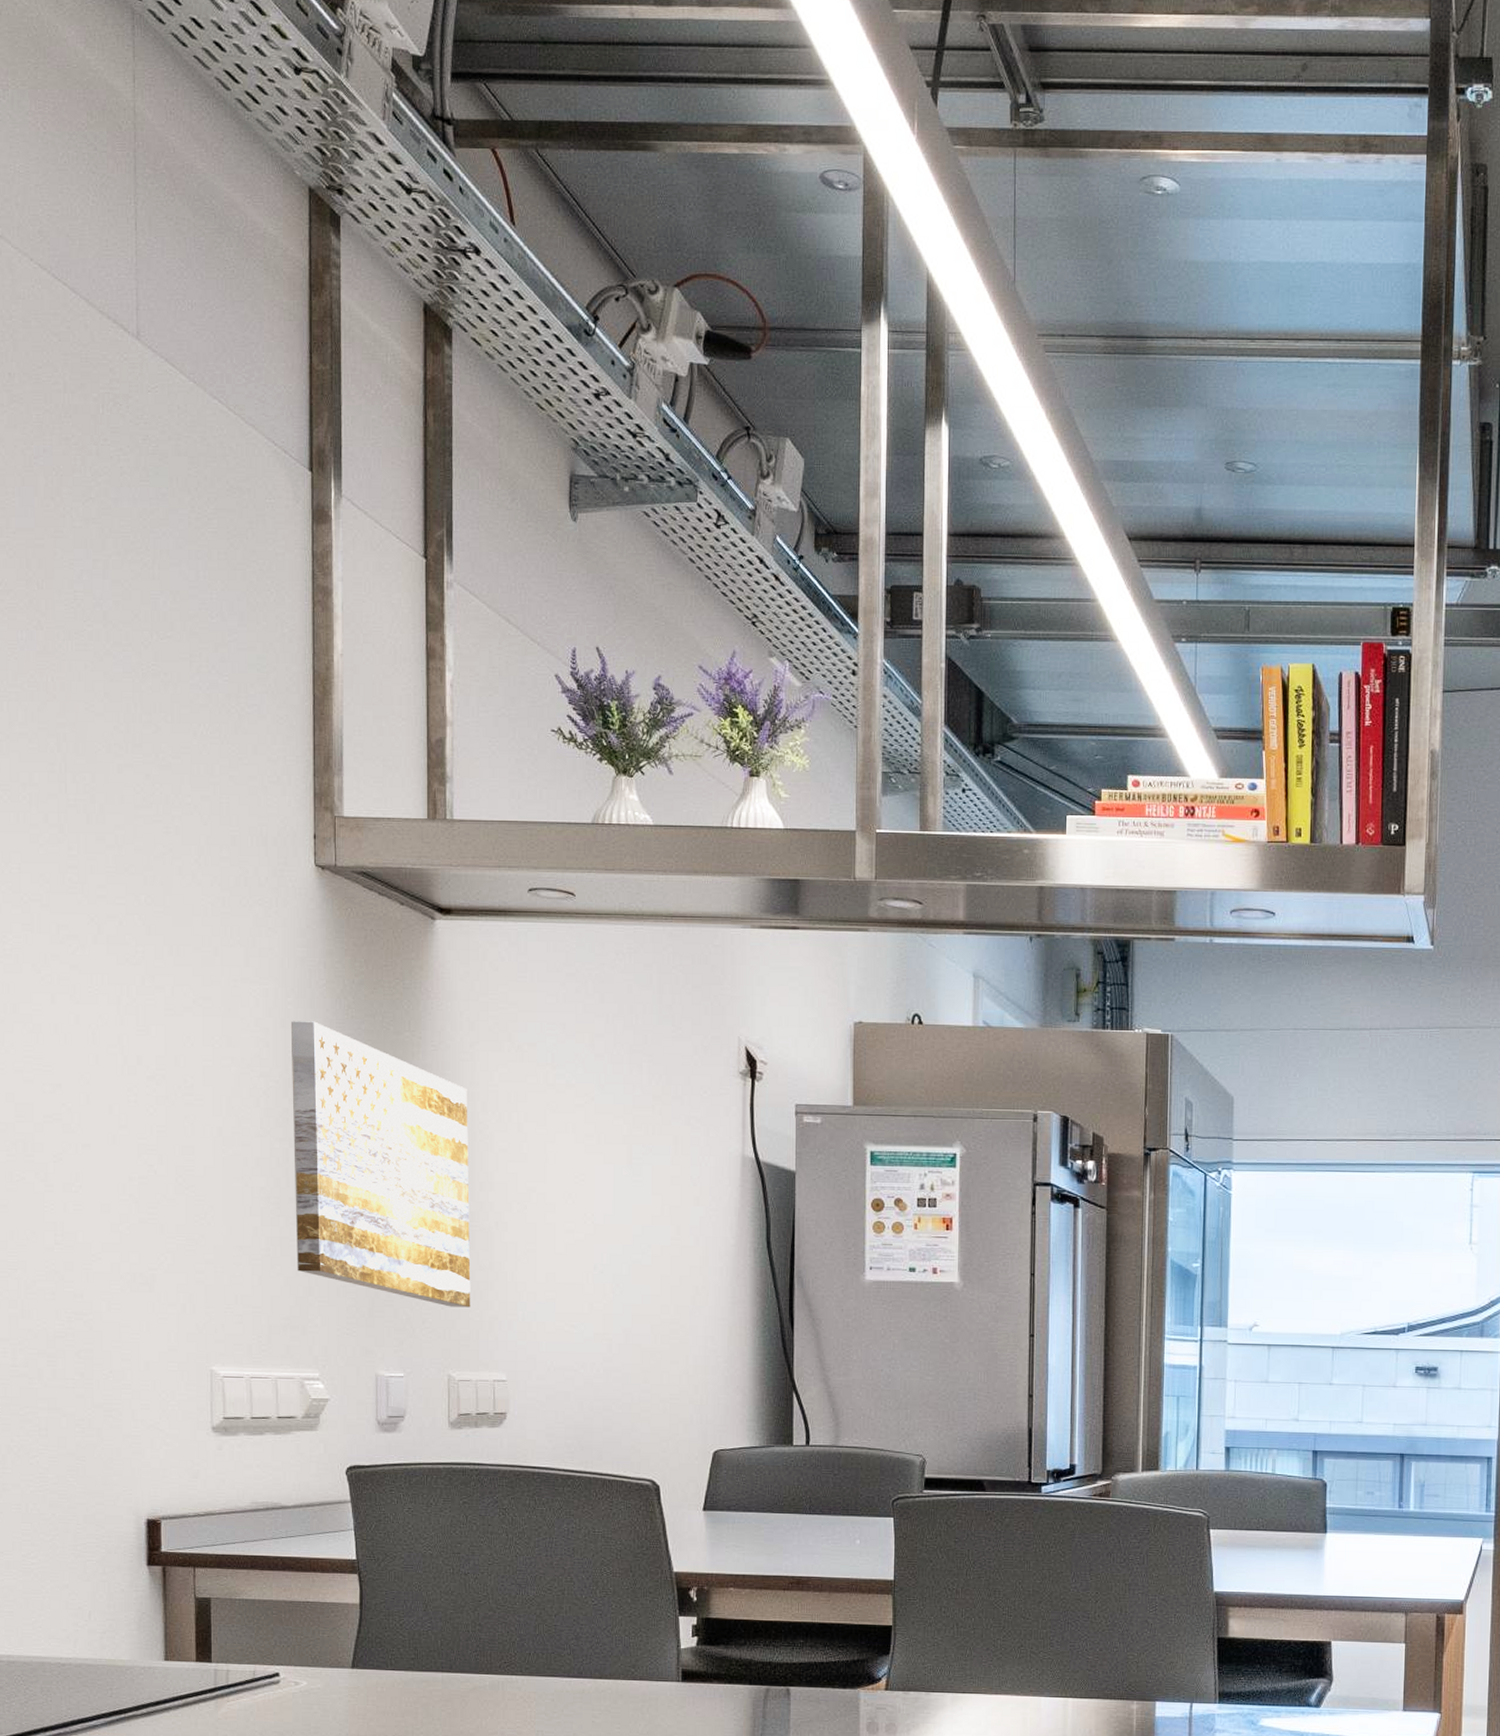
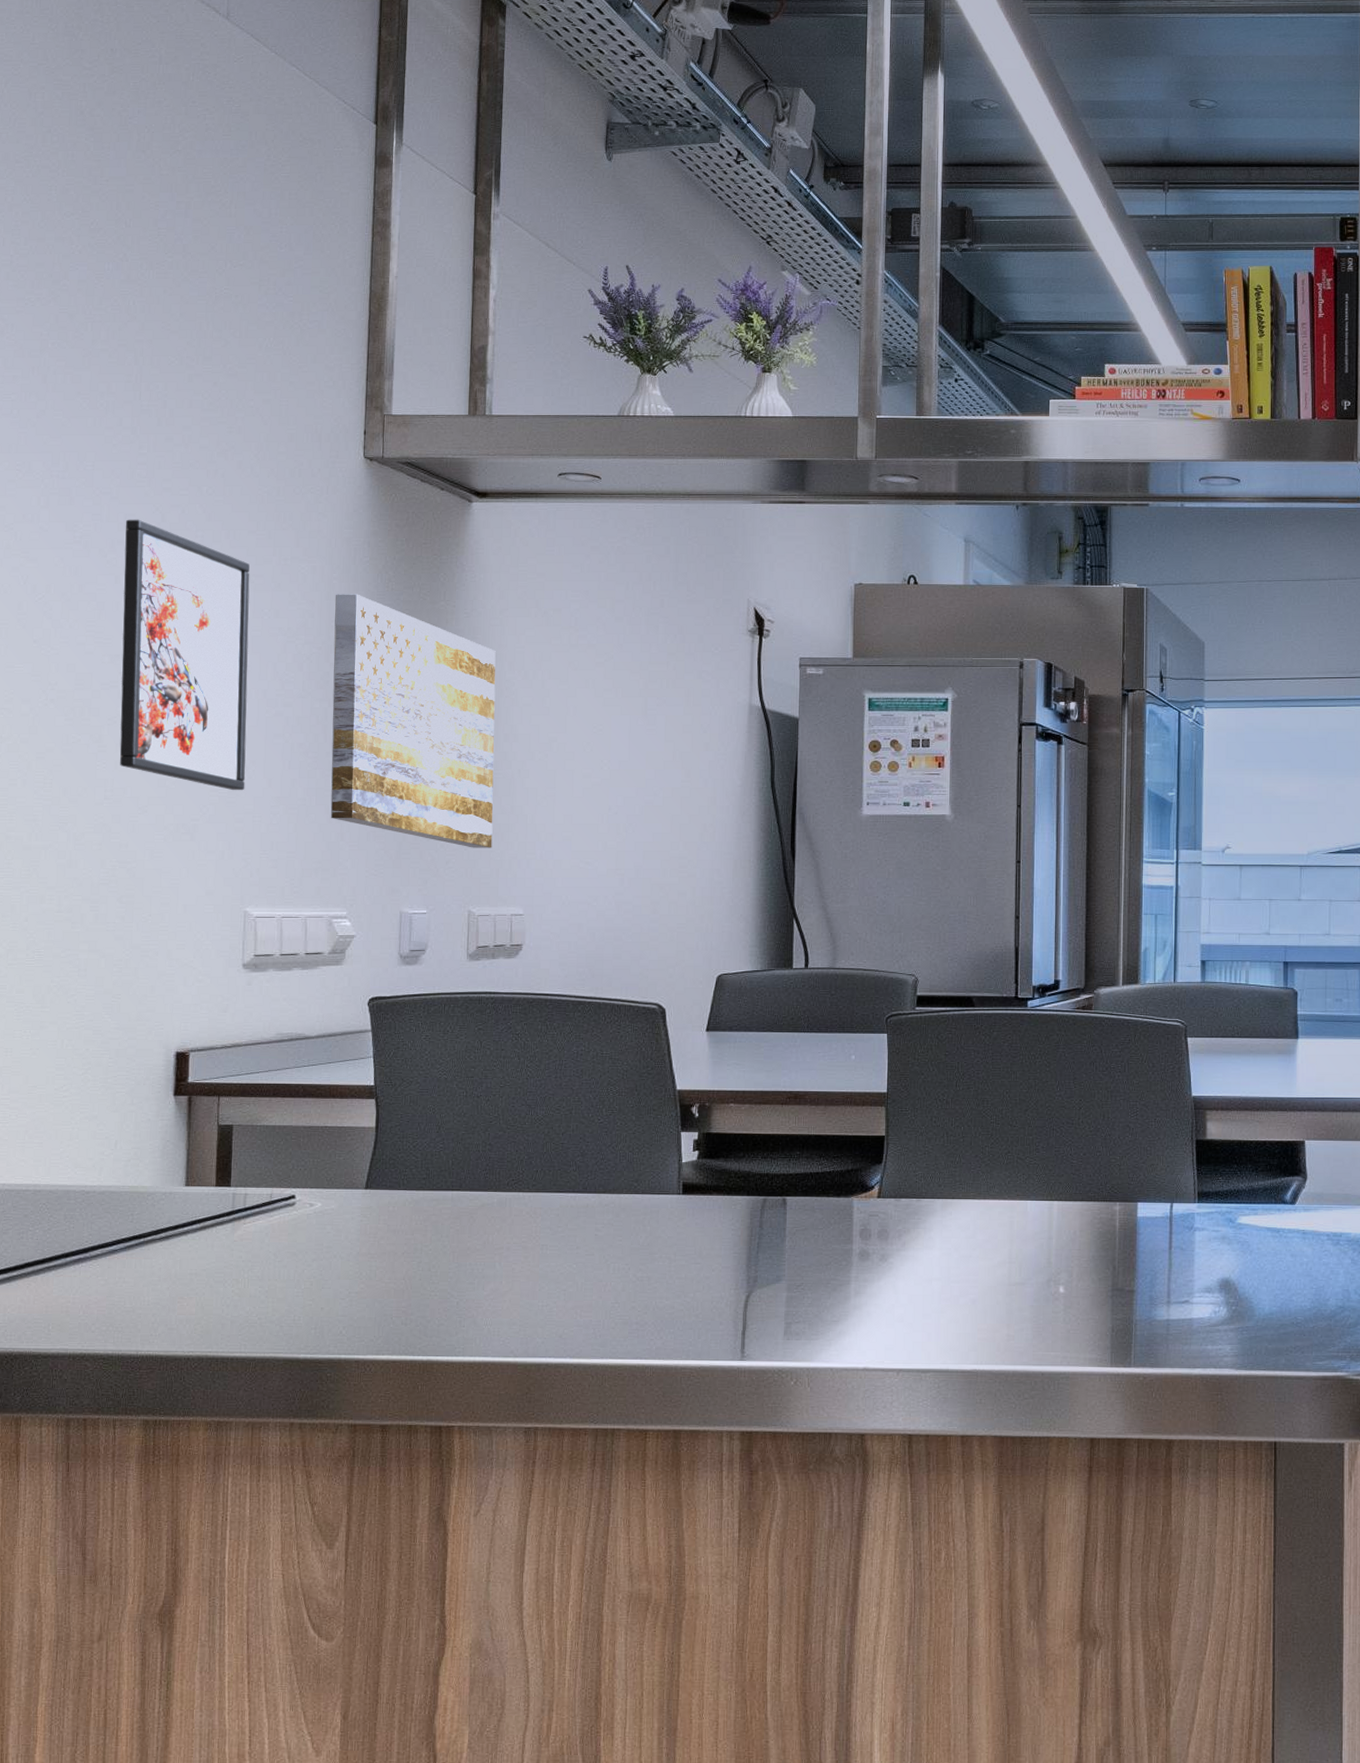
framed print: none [58,930,204,1239] -> present [119,519,250,791]

